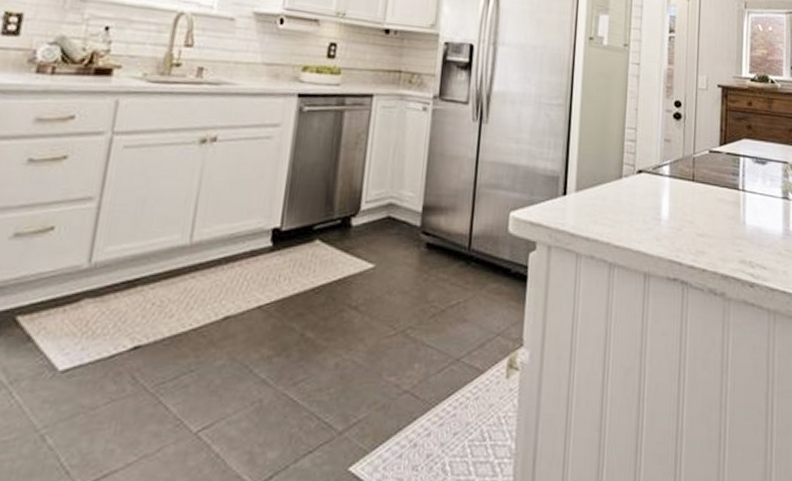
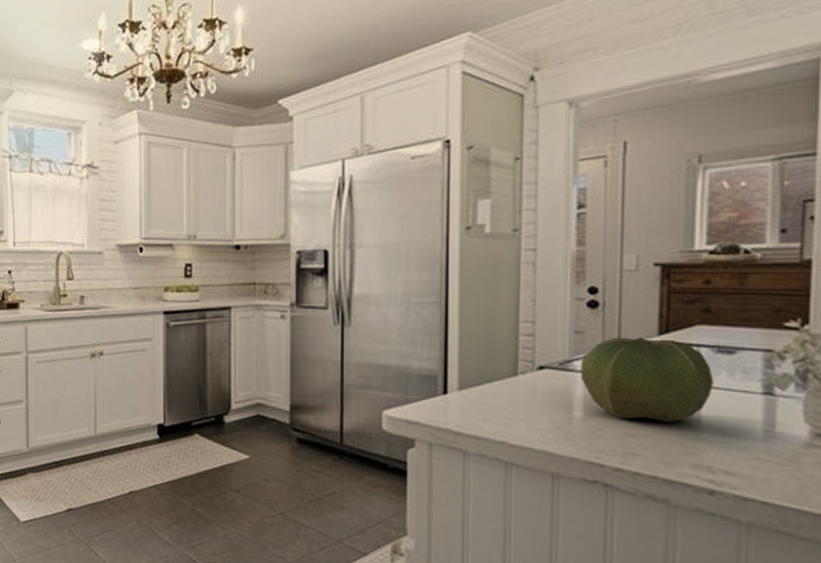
cabbage: none [667,146,753,224] -> present [580,337,714,423]

